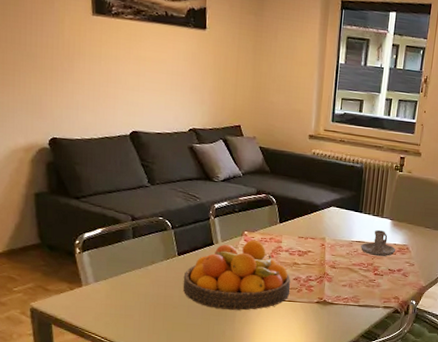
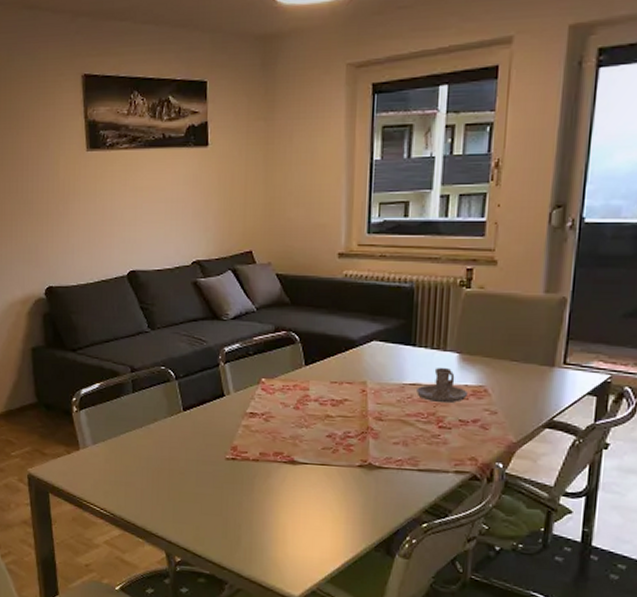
fruit bowl: present [183,239,291,311] -> none [190,387,323,477]

